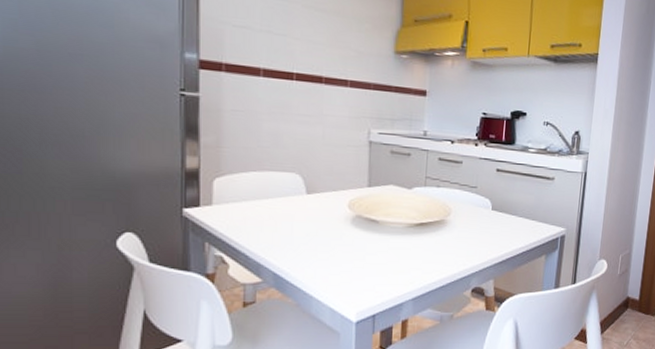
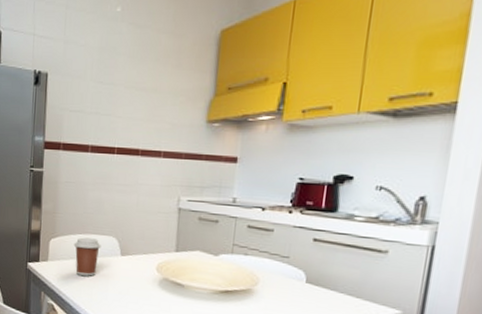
coffee cup: none [246,175,282,219] -> present [73,237,101,276]

